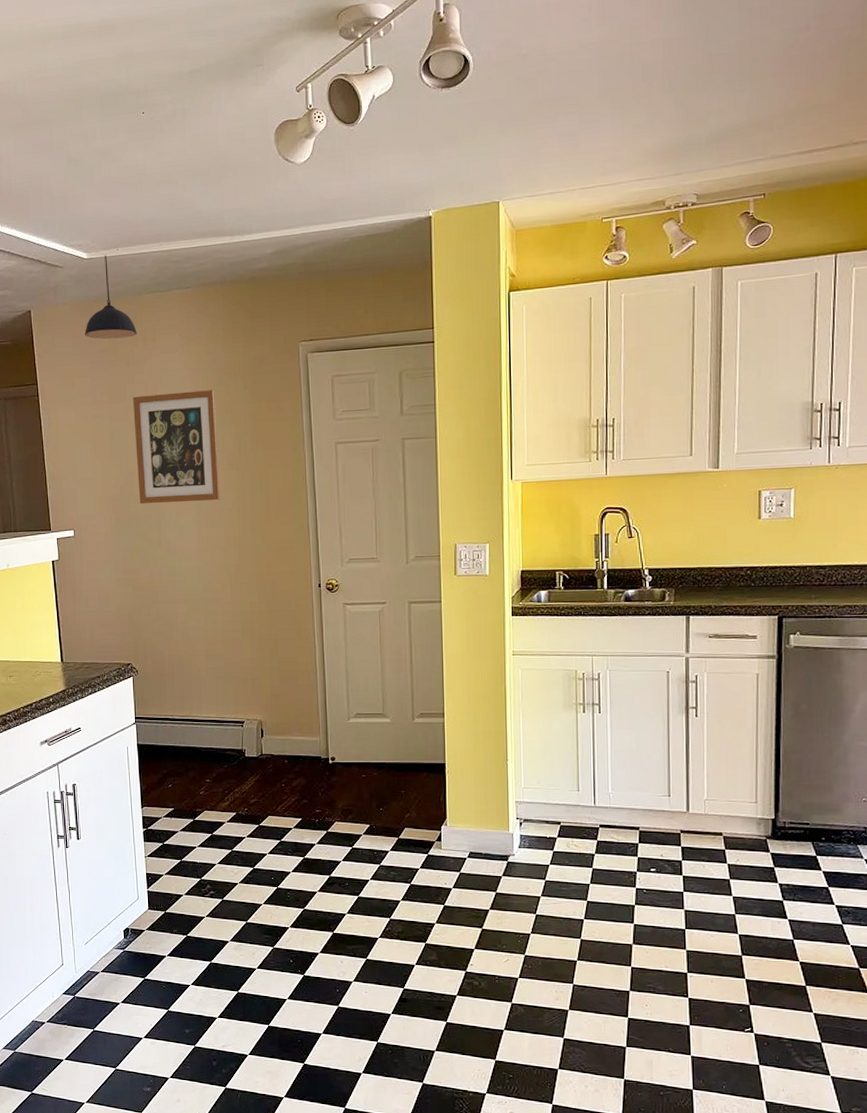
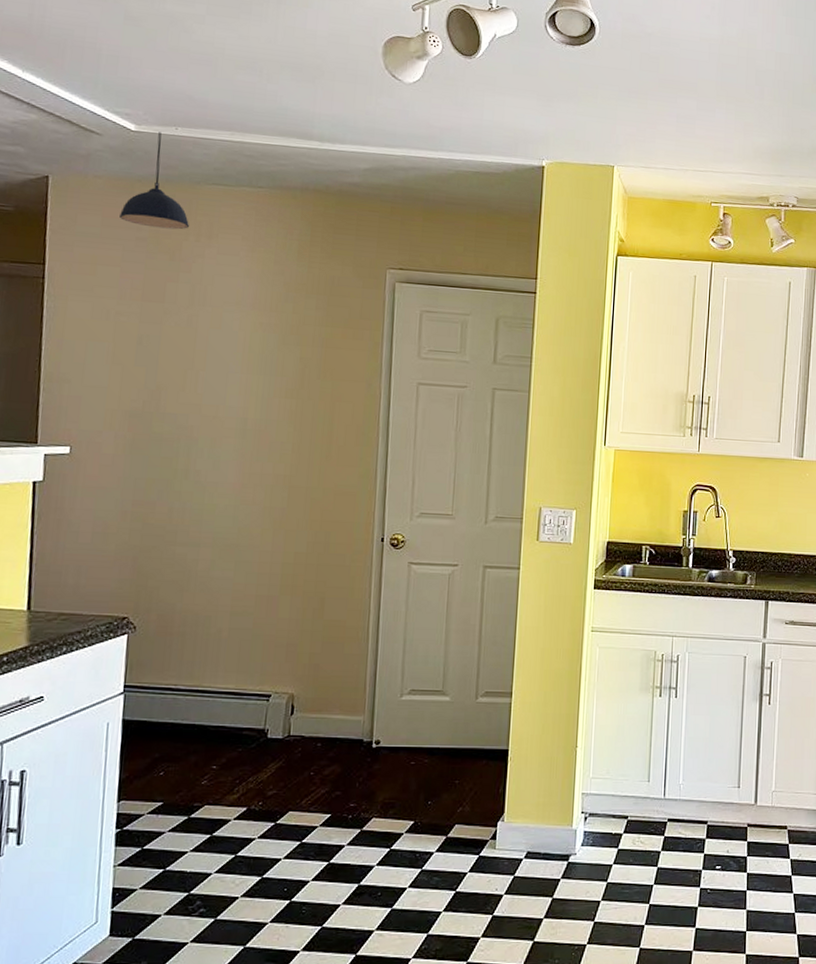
wall art: present [133,390,220,504] -> none [166,298,280,431]

